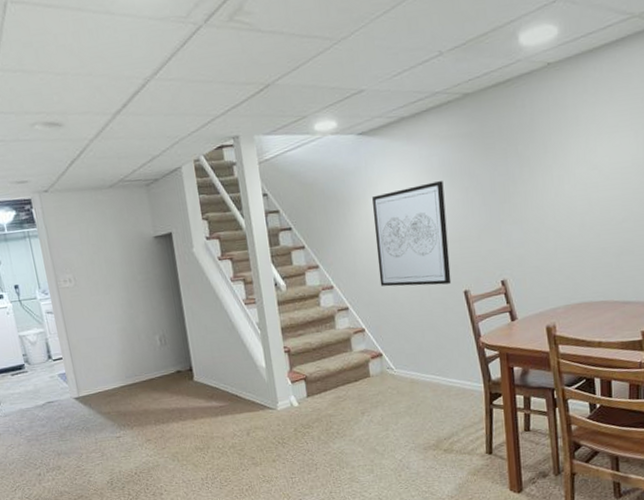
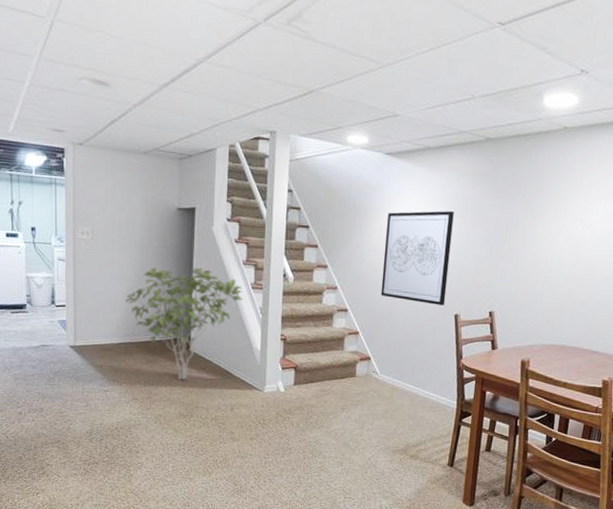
shrub: none [120,293,239,414] -> present [125,267,244,381]

